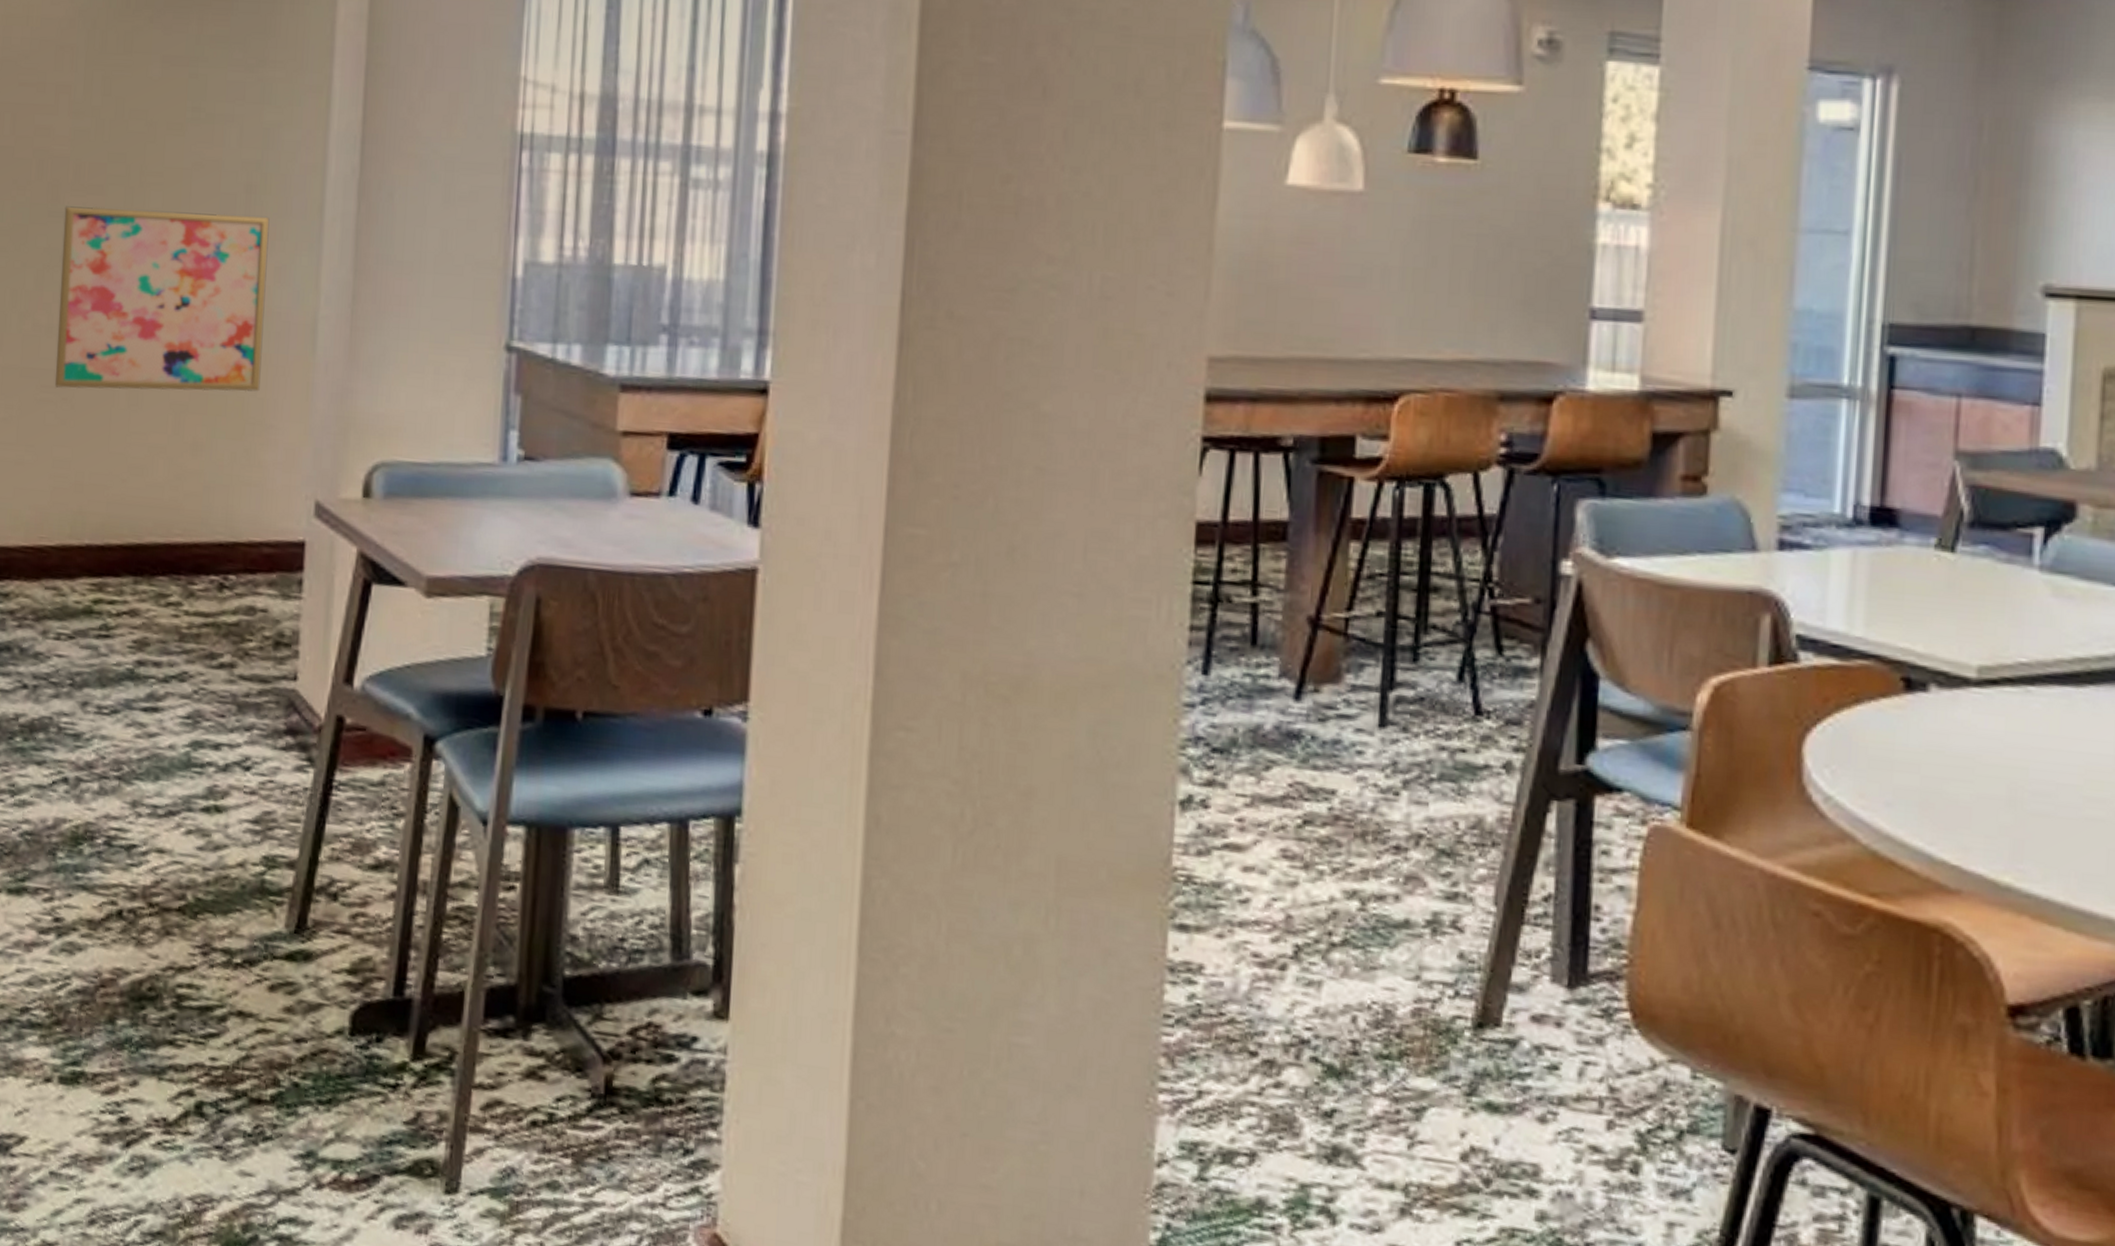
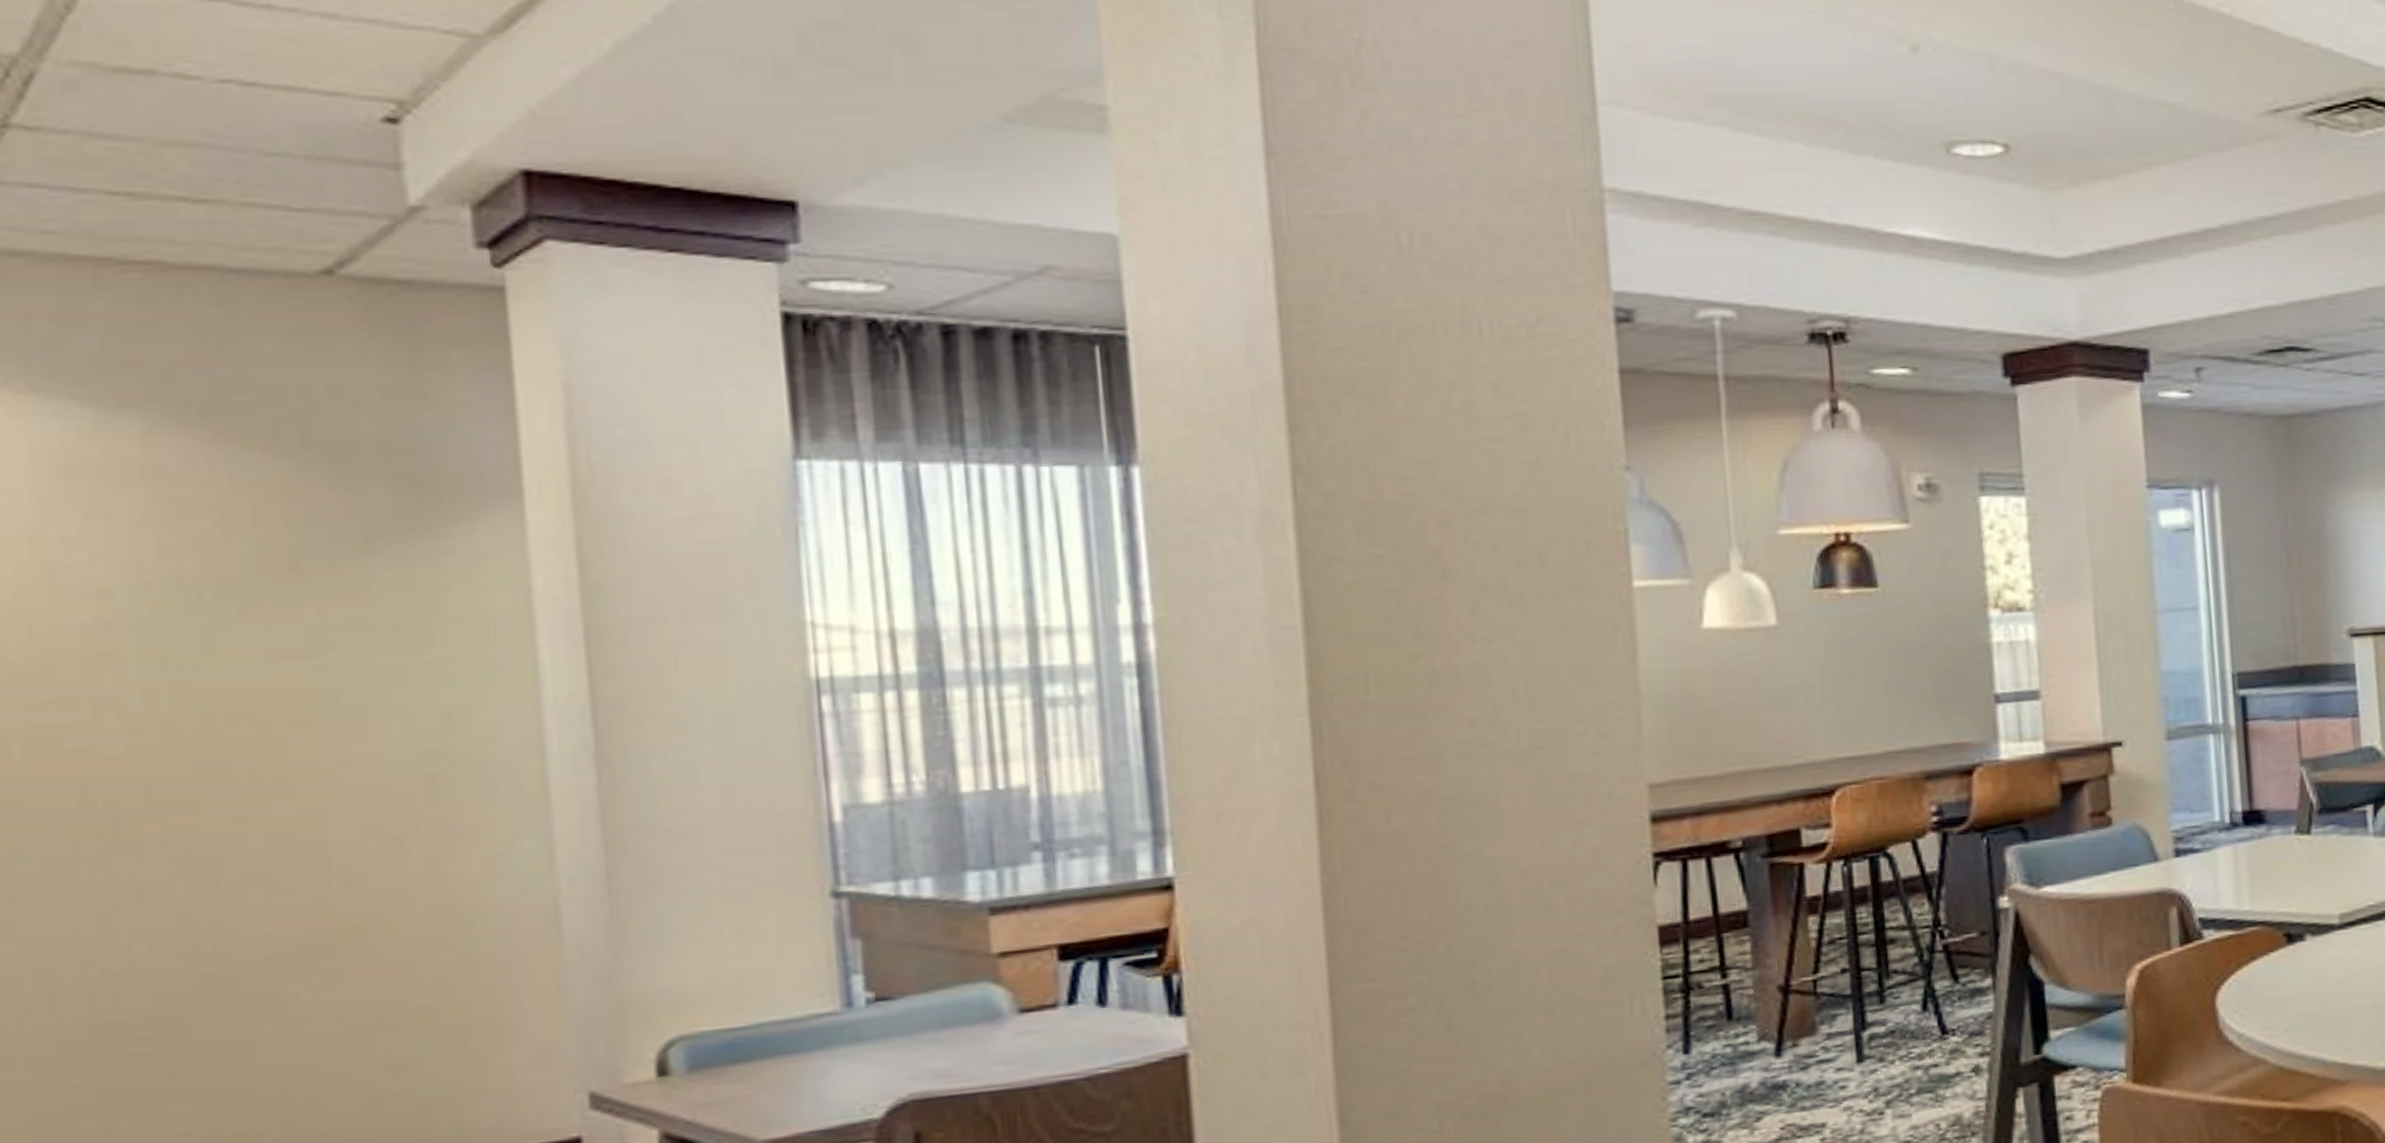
wall art: present [54,206,270,392] -> none [133,807,485,1038]

